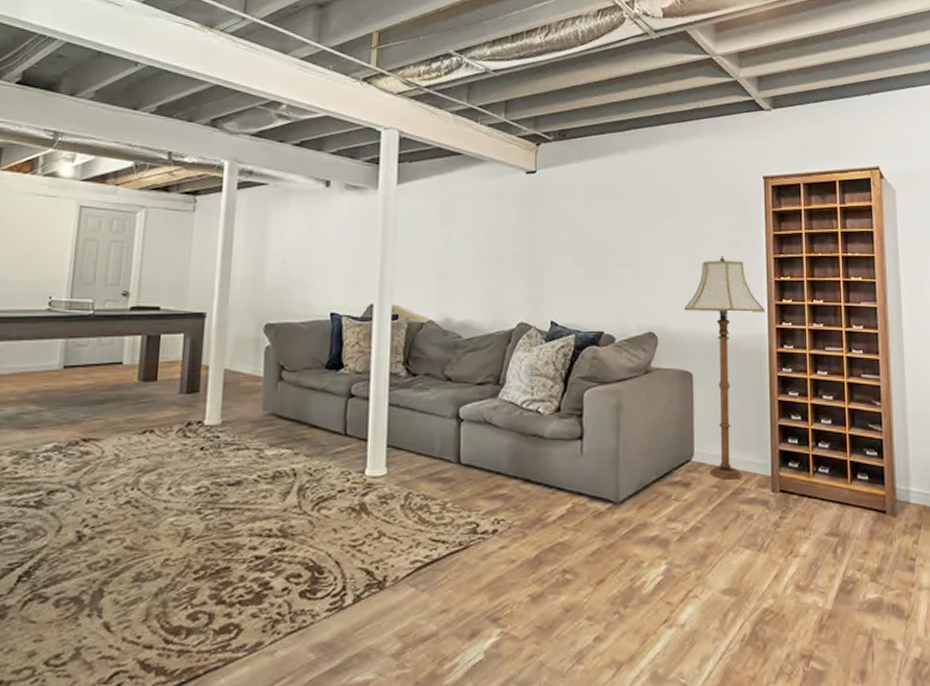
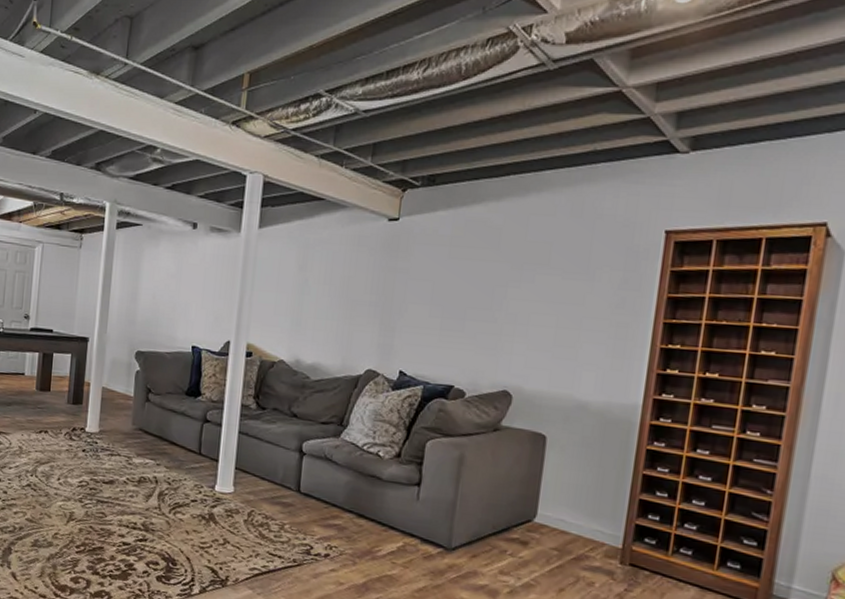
floor lamp: present [684,256,765,479] -> none [546,317,643,546]

